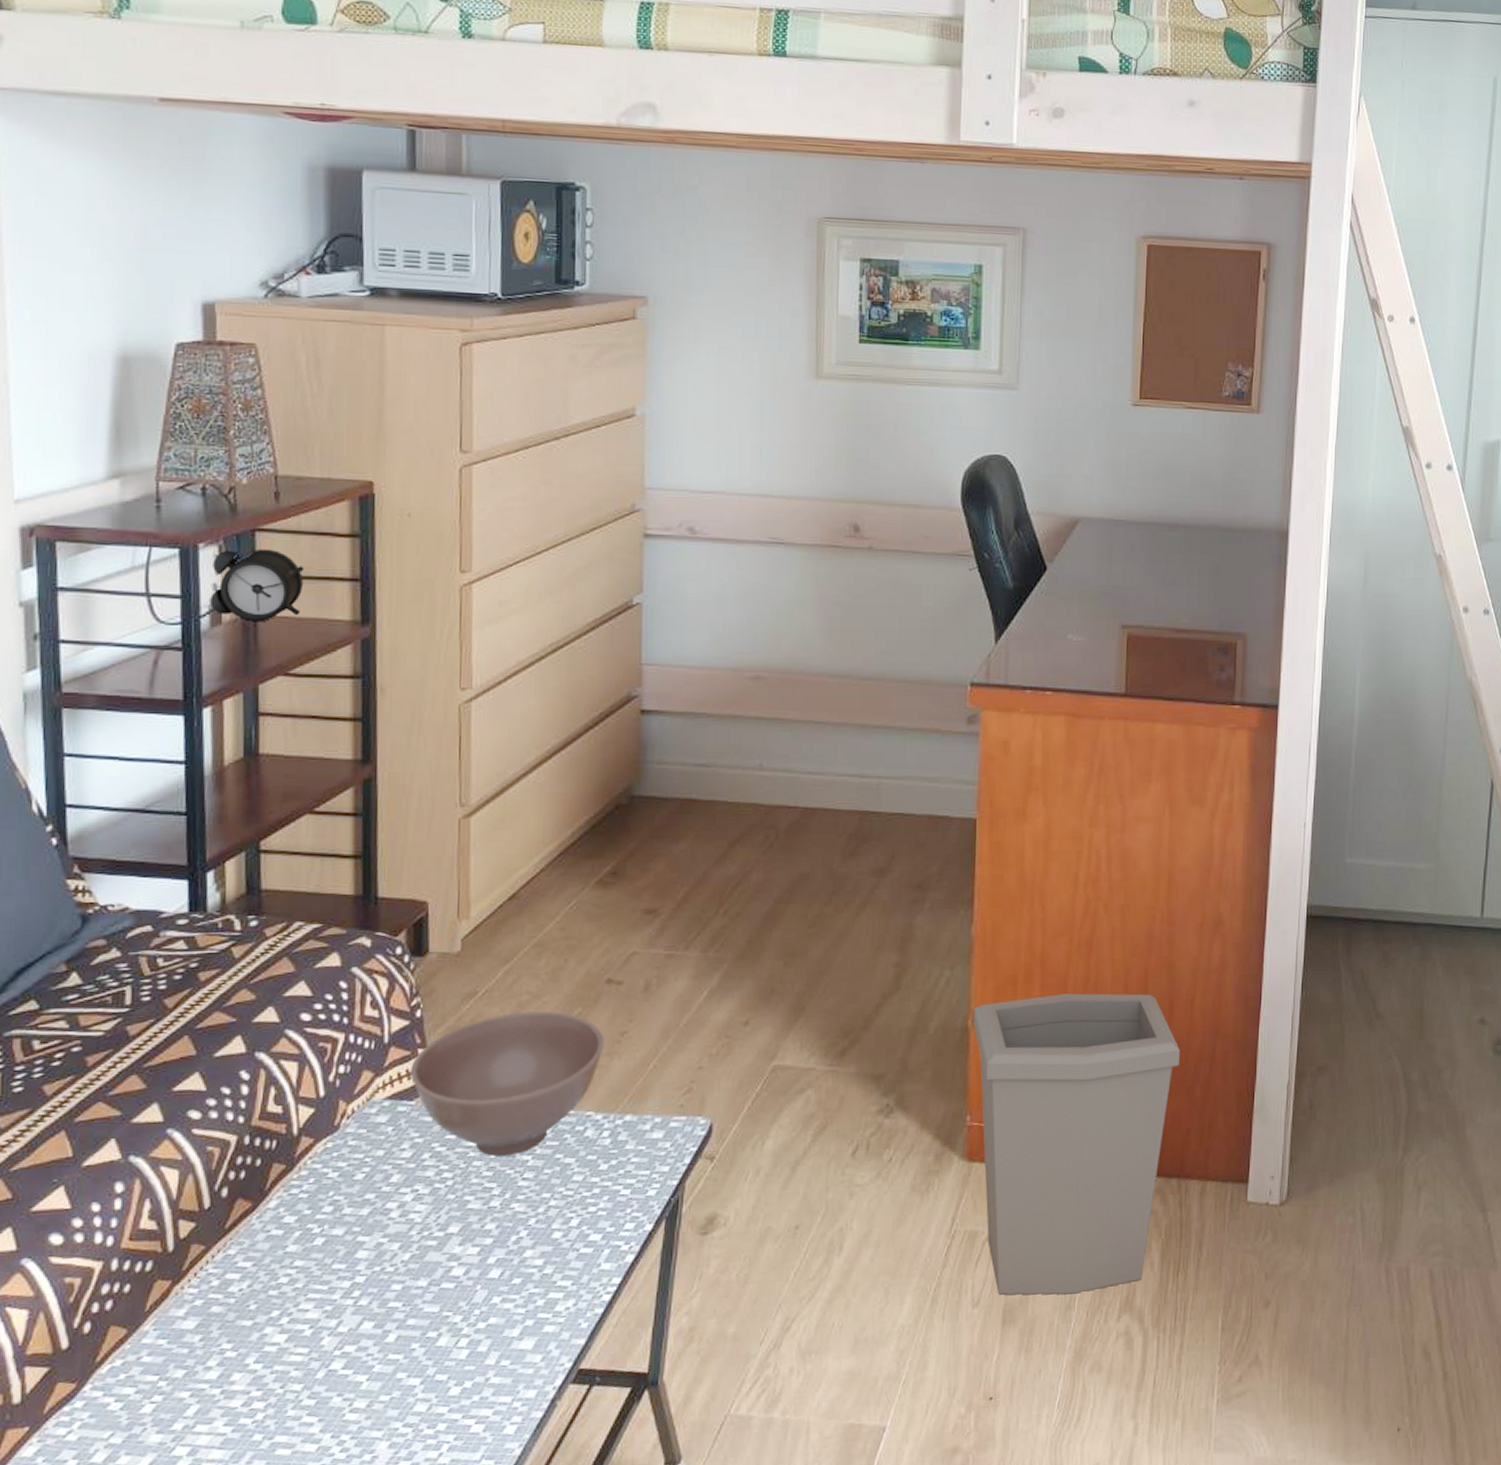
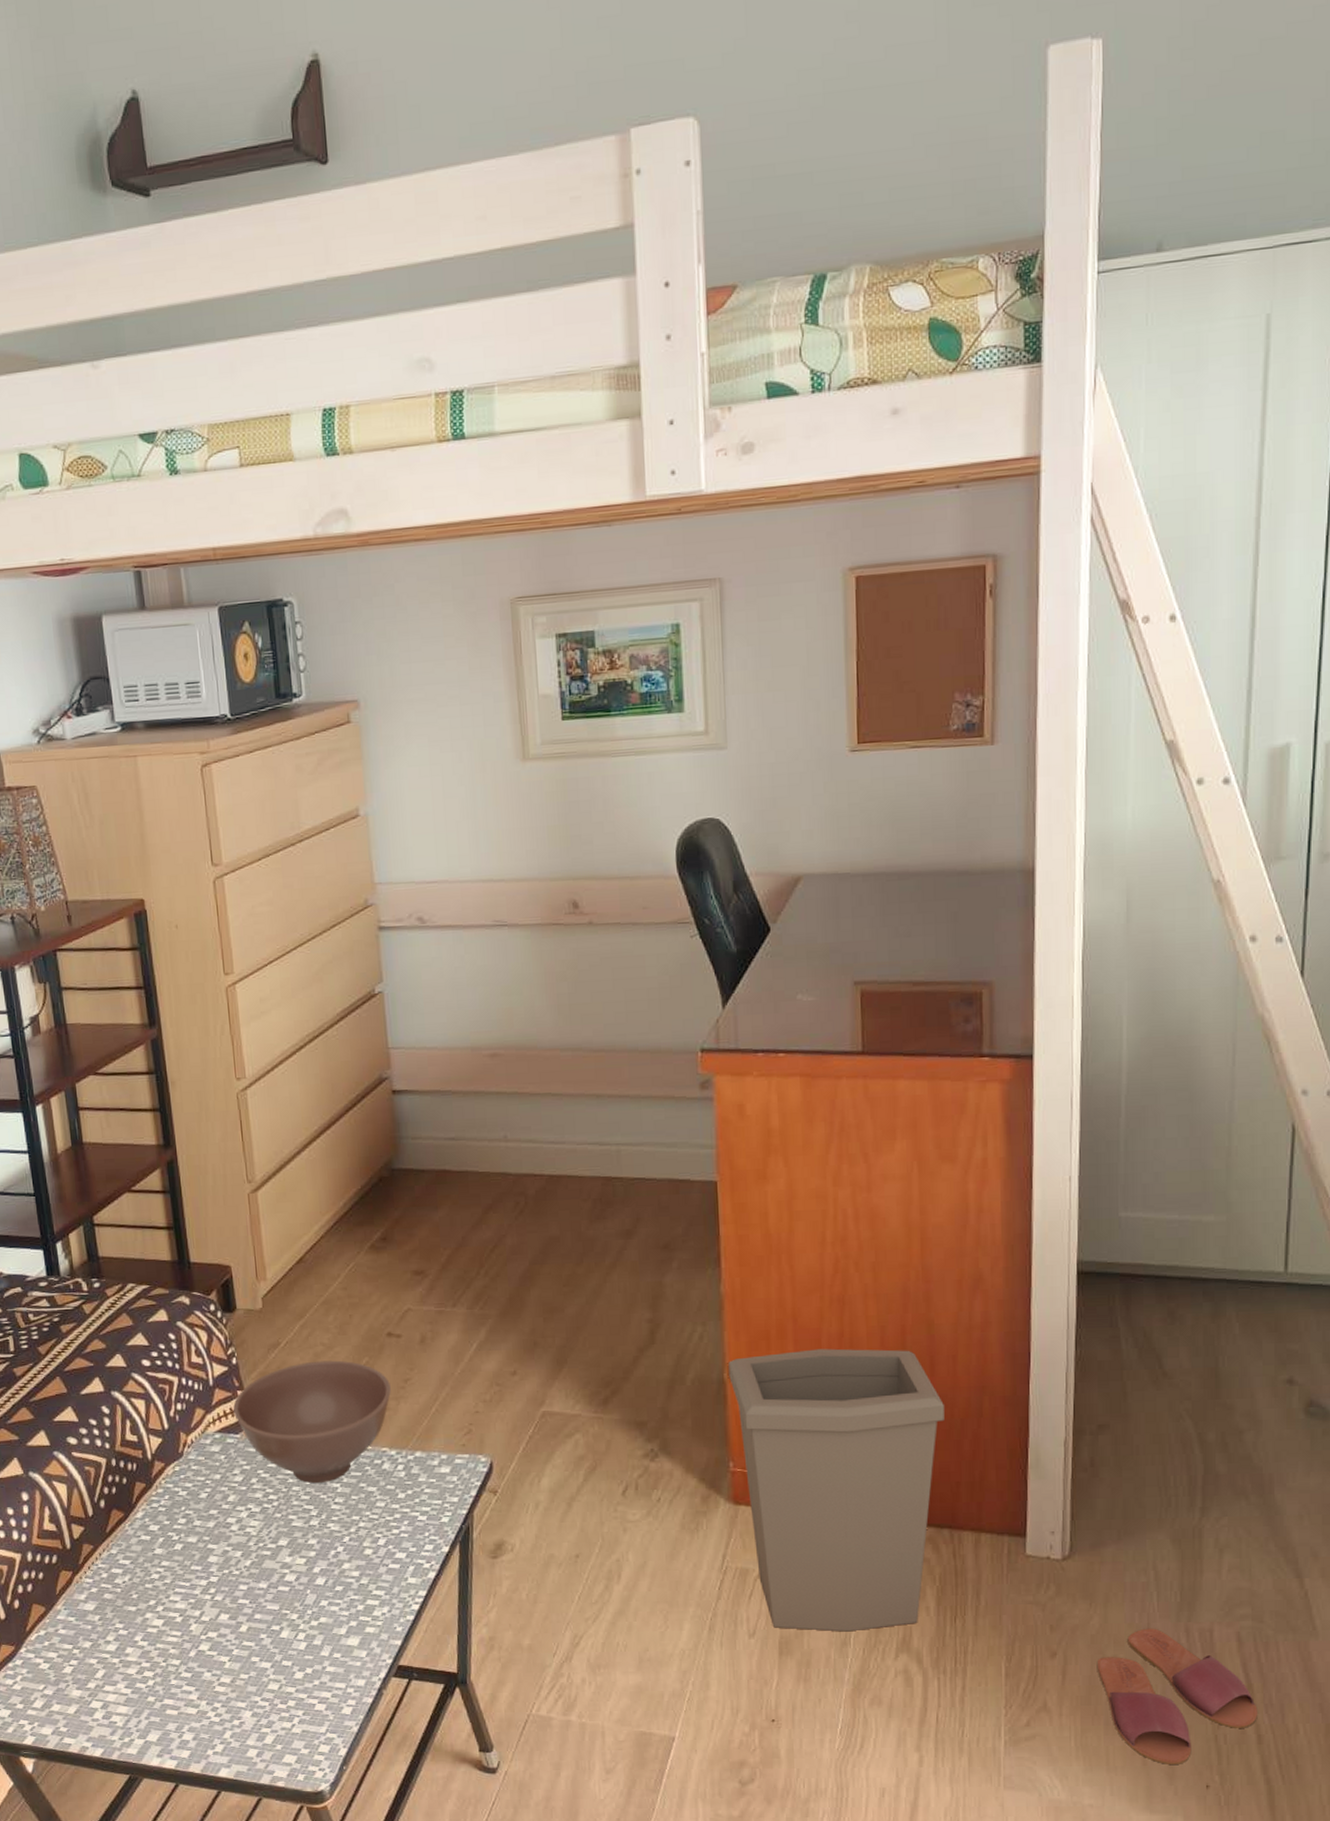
alarm clock: present [208,548,305,621] -> none [27,966,100,1029]
slippers: none [1305,1270,1444,1410] -> present [1096,1628,1258,1764]

